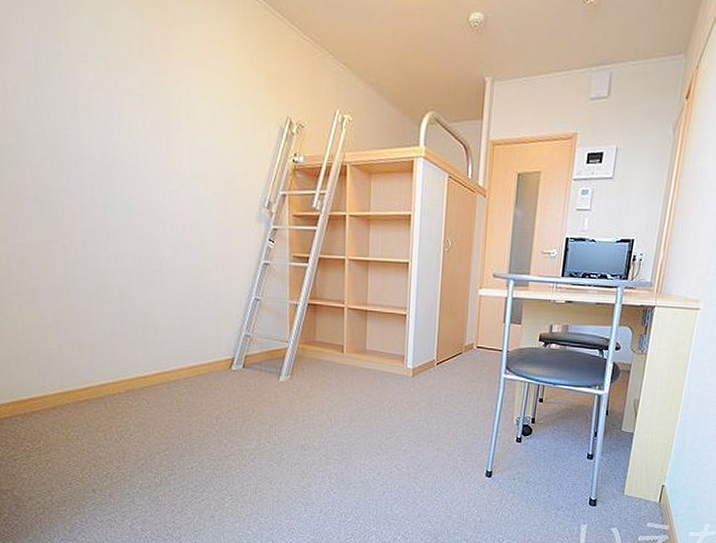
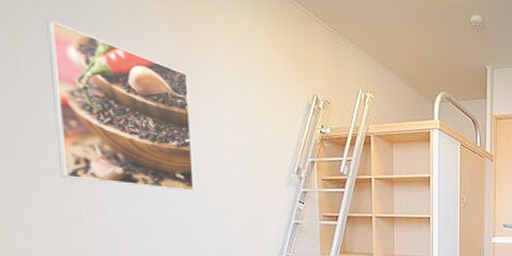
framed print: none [29,41,166,225] -> present [46,20,194,191]

